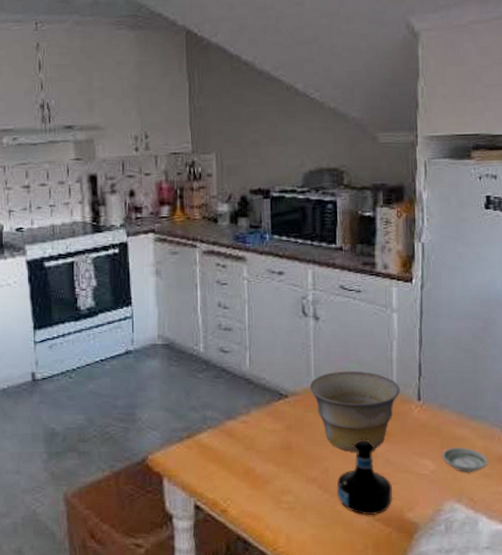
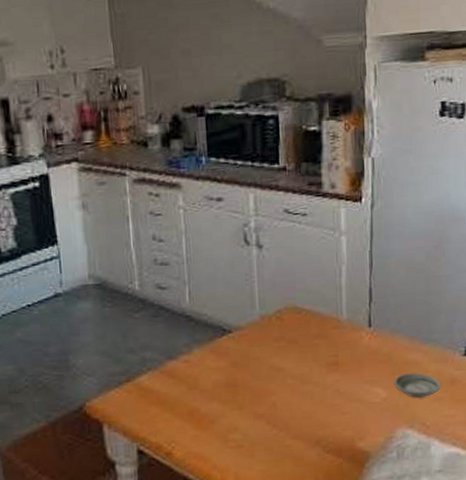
bowl: present [309,371,401,452] -> none [254,300,351,385]
tequila bottle: present [337,439,393,516] -> none [286,370,344,448]

